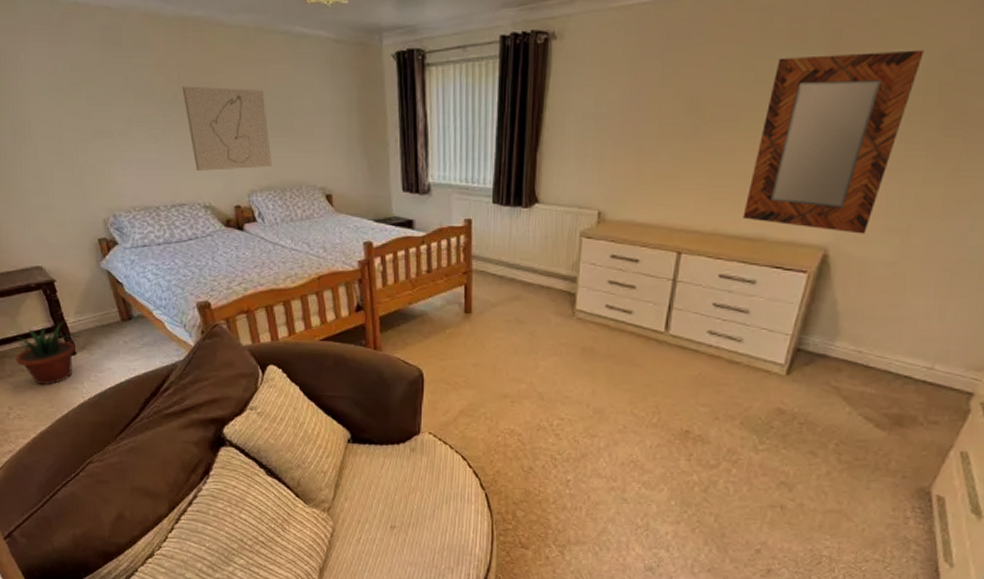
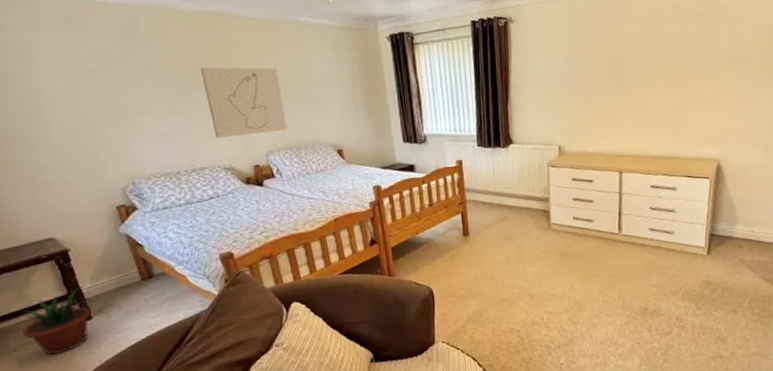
home mirror: present [743,49,924,234] -> none [660,24,756,148]

